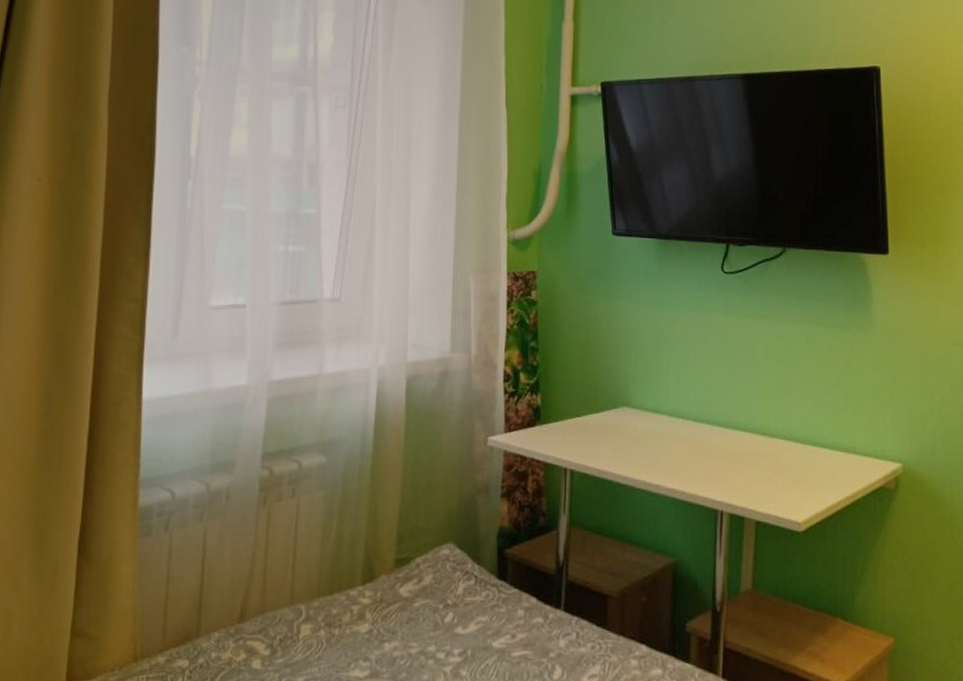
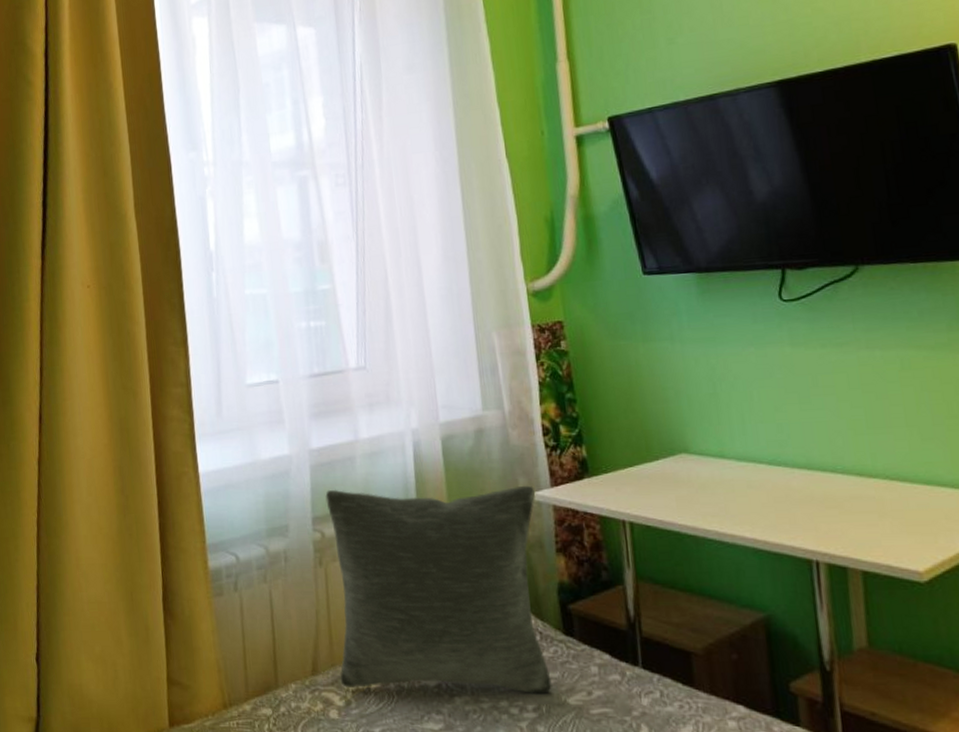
pillow: none [268,424,490,638] -> present [325,485,552,693]

